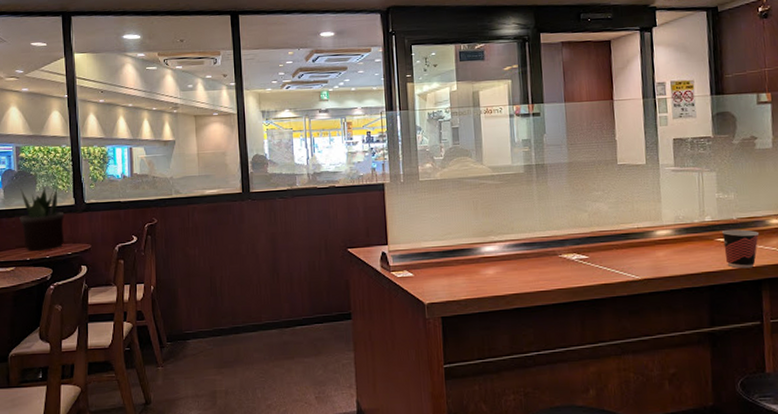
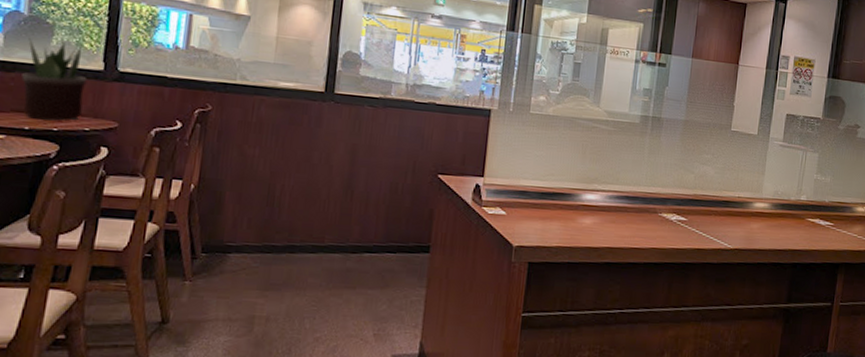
cup: present [722,229,760,269] -> none [812,210,846,251]

